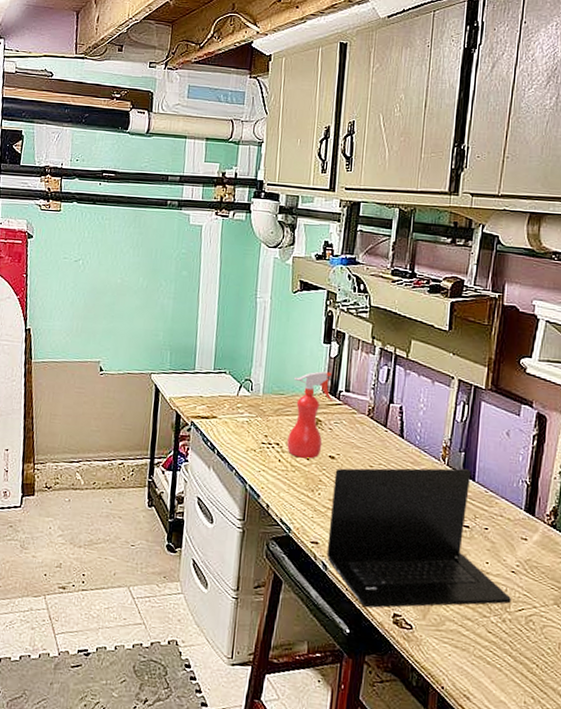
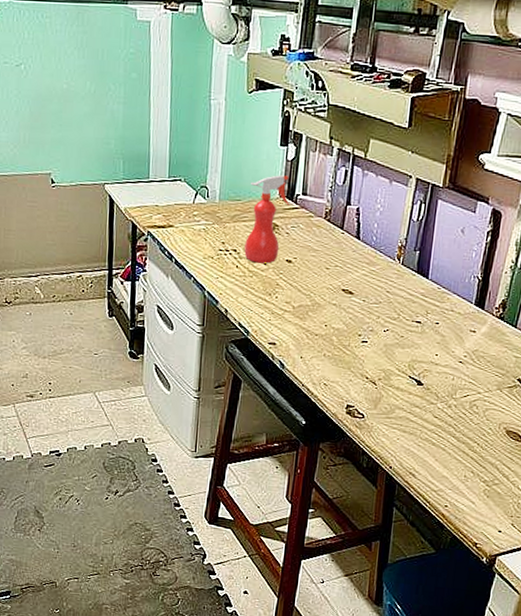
laptop: present [326,468,511,608] -> none [284,266,458,401]

